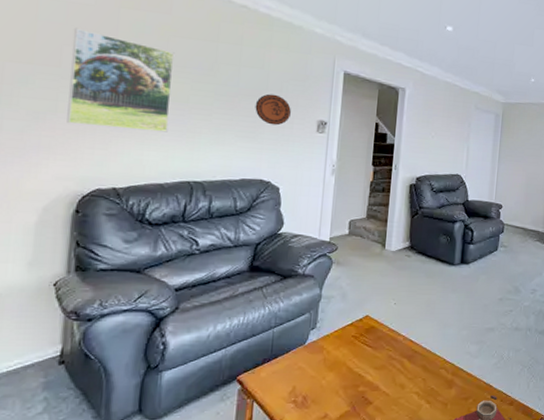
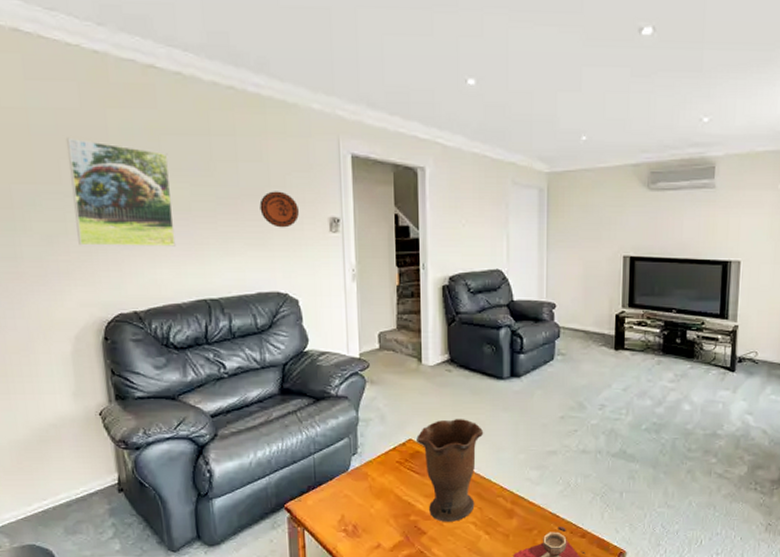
vase: none [373,298,434,392] -> present [416,419,484,522]

